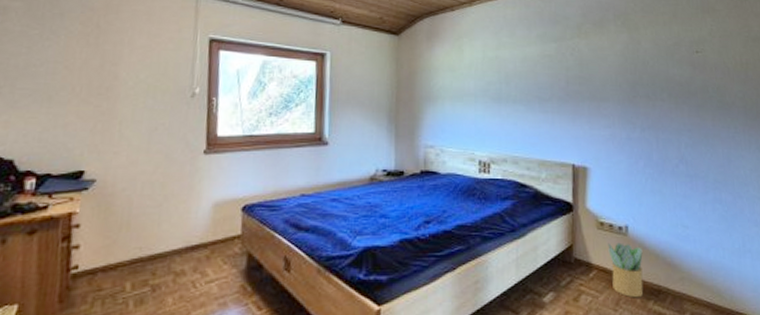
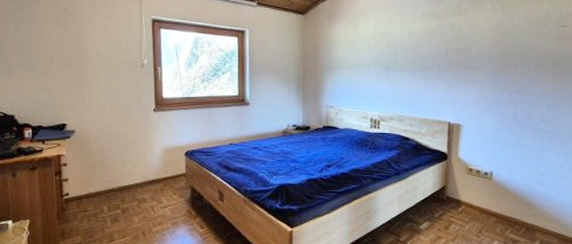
potted plant: present [608,242,644,298] -> none [475,185,504,228]

